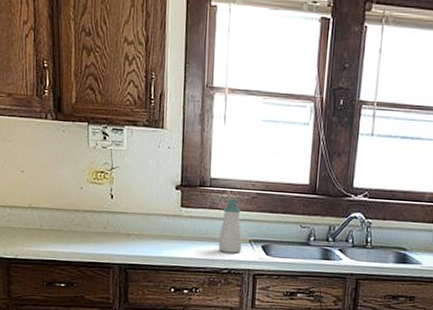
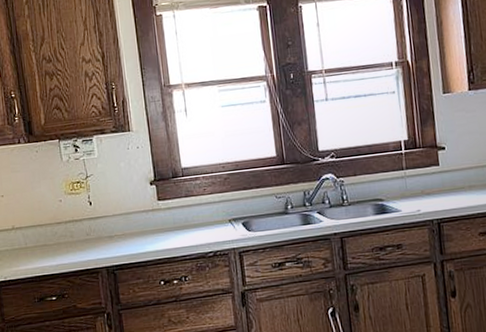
soap bottle: present [218,198,242,253] -> none [198,182,223,237]

